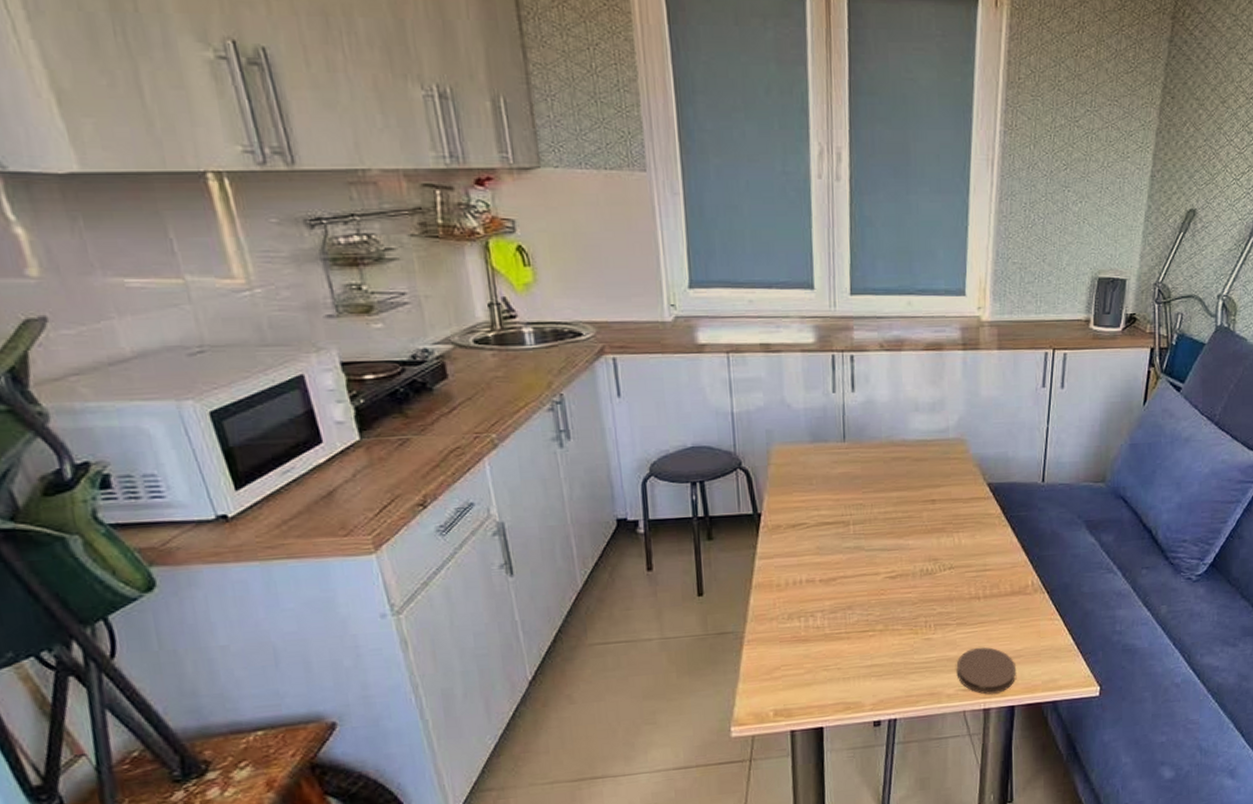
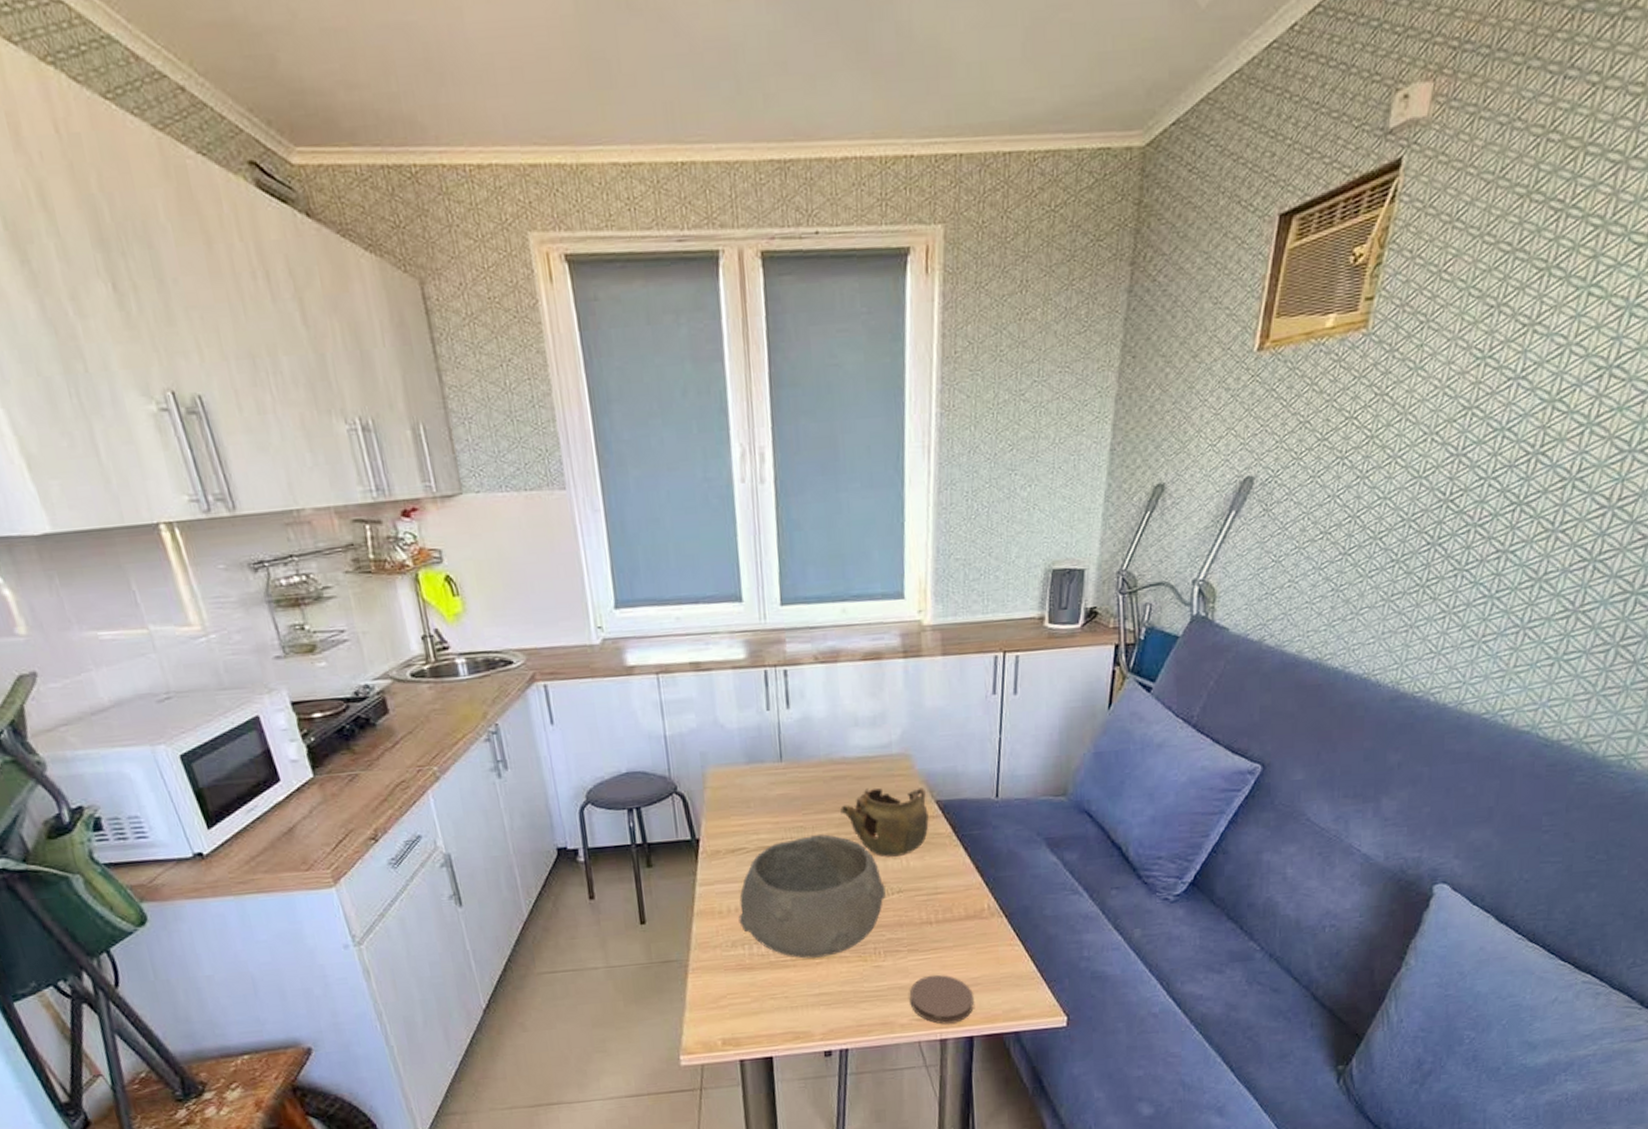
bowl: none [796,512,938,631] -> present [738,834,886,959]
teapot: none [897,470,980,535] -> present [839,787,929,857]

